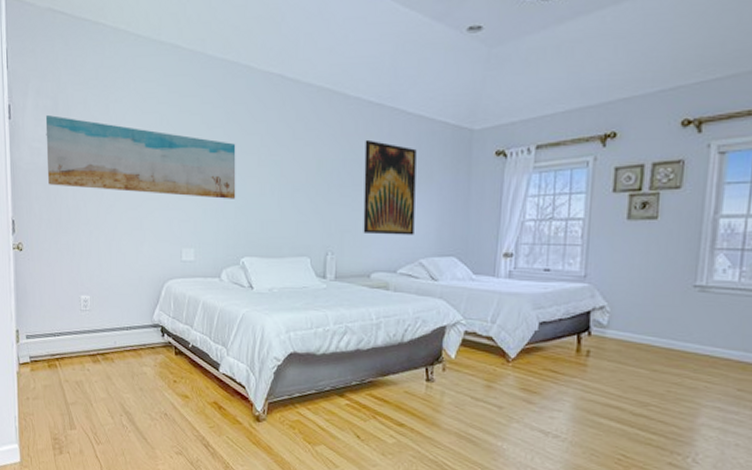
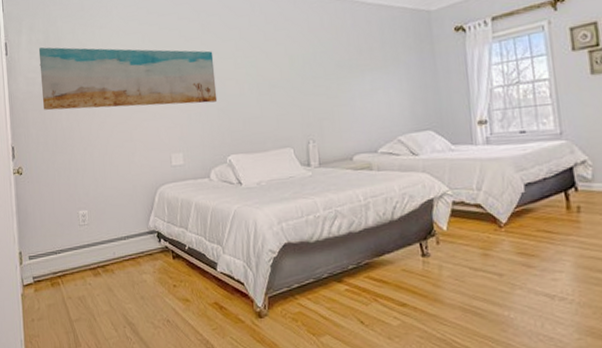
wall art: present [363,139,417,235] -> none [331,32,389,119]

